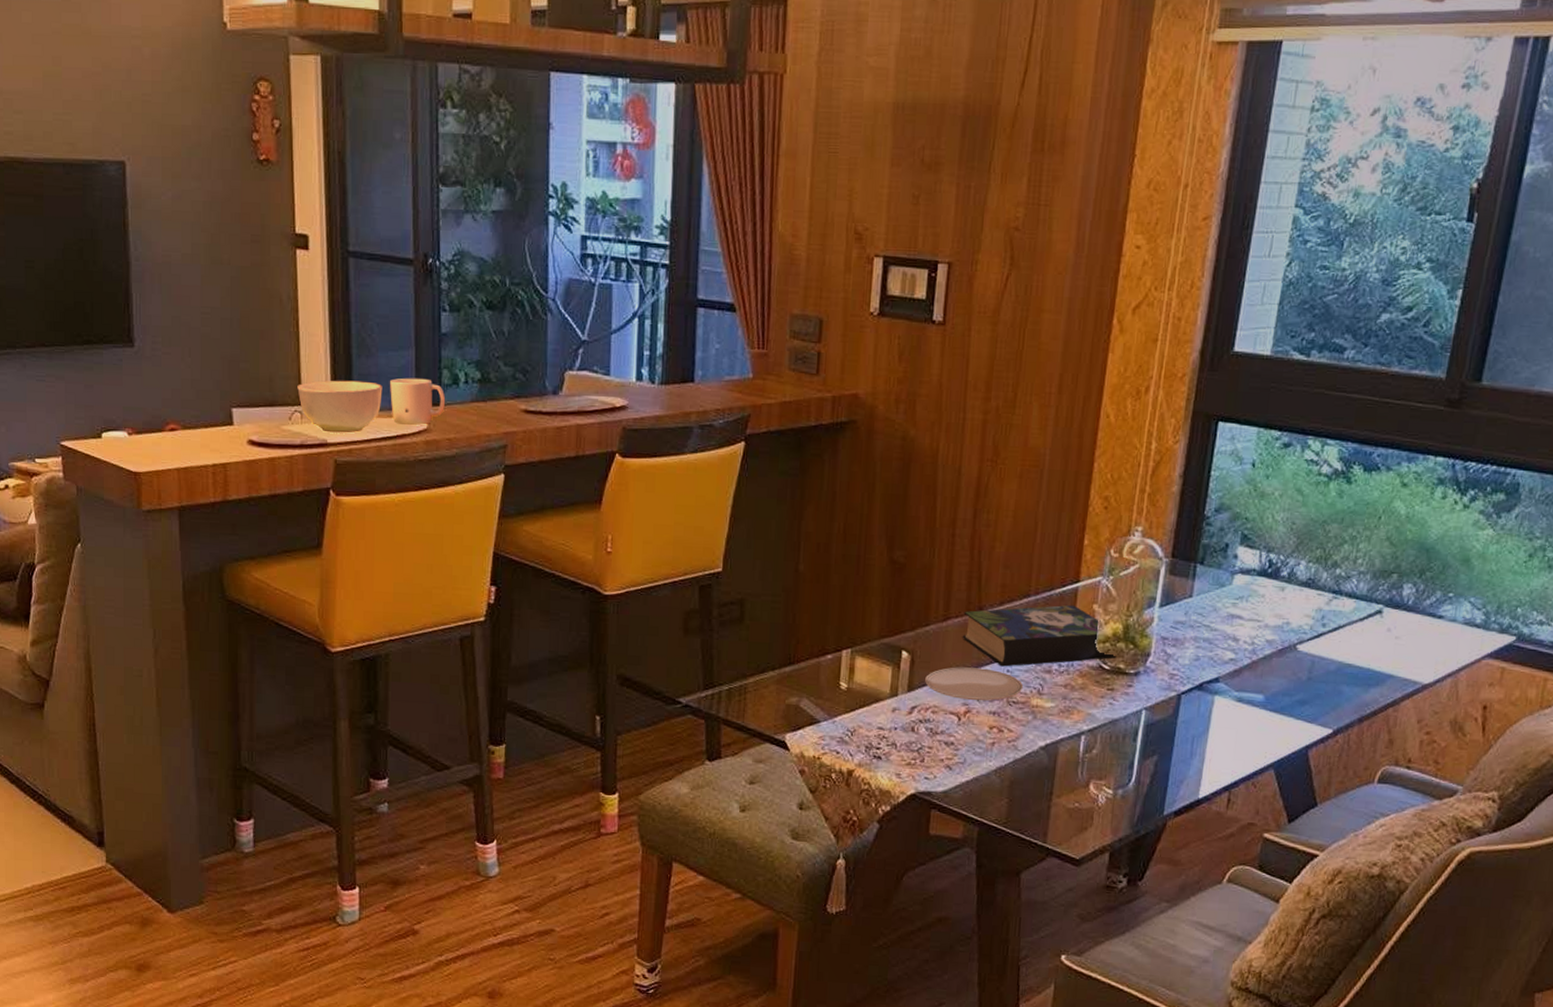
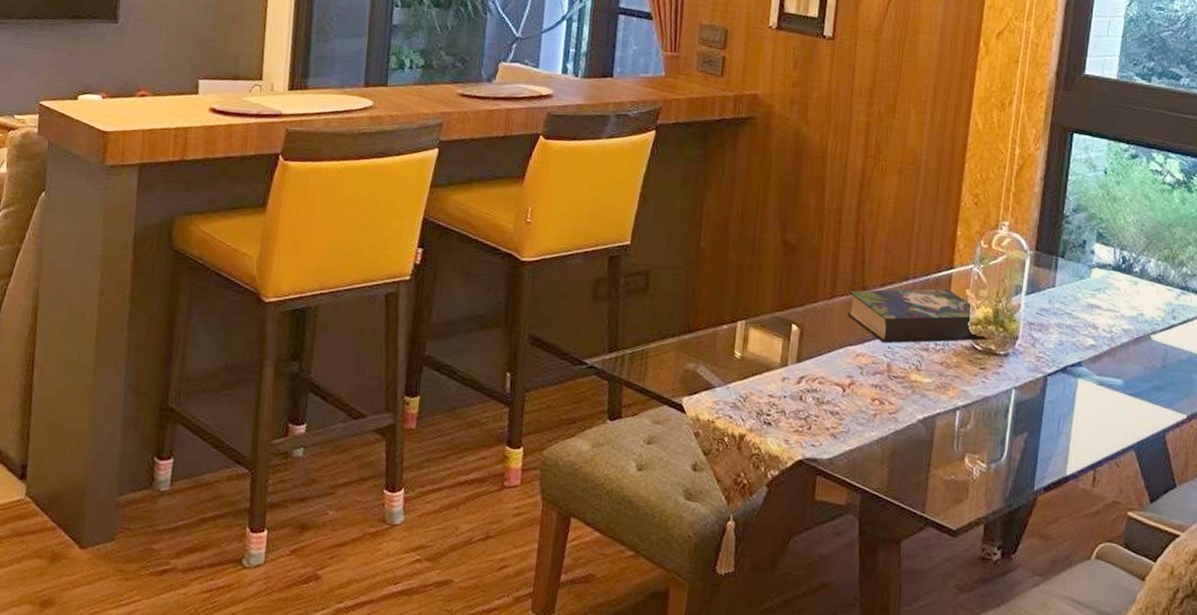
bowl: present [297,380,383,433] -> none [259,60,336,107]
mug: present [389,377,446,426] -> none [341,61,392,103]
plate: present [925,667,1024,701] -> none [813,341,903,375]

